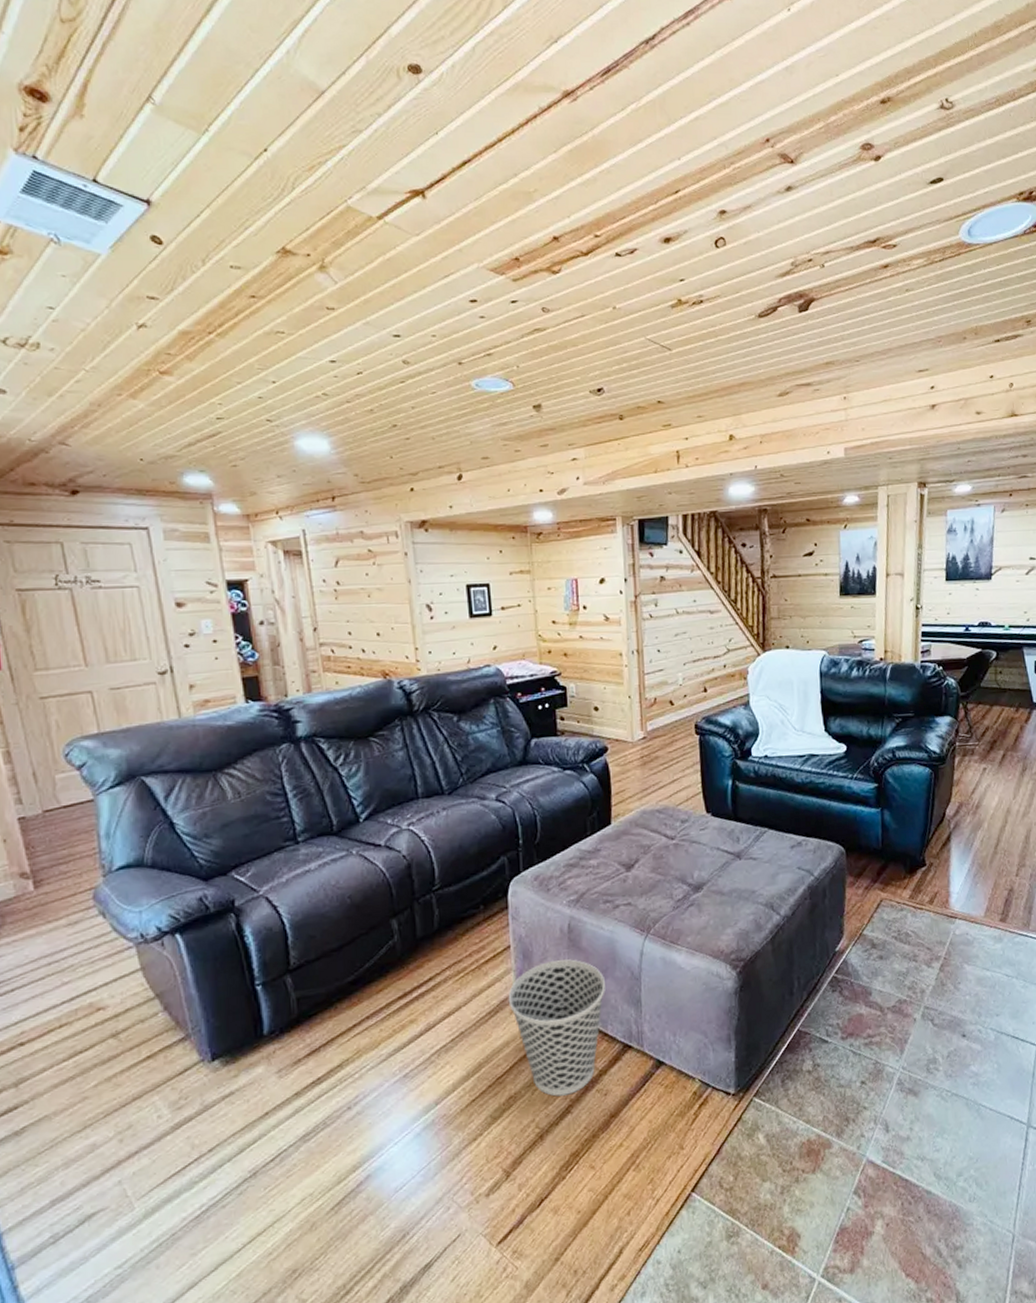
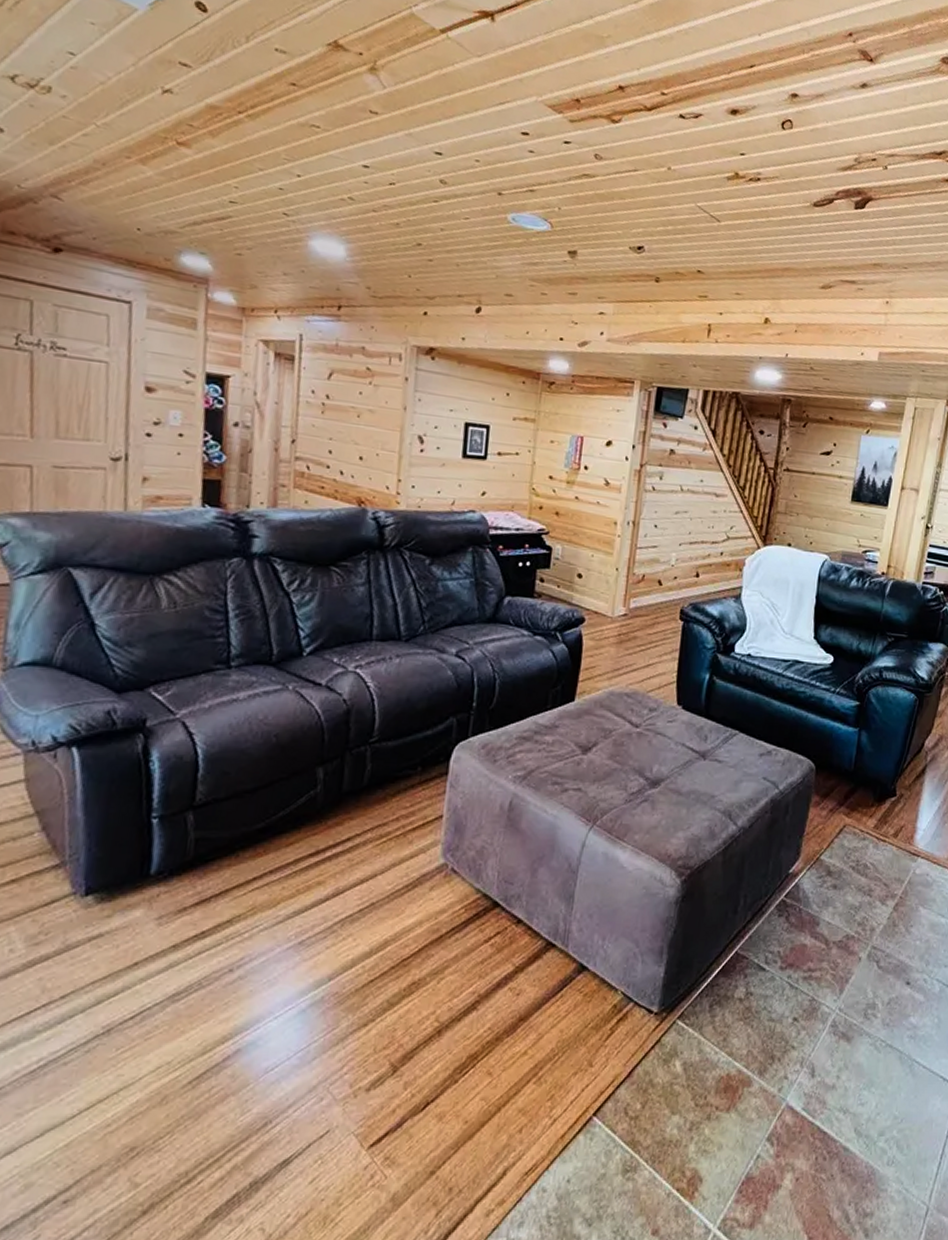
wastebasket: present [508,959,605,1097] -> none [429,839,539,989]

